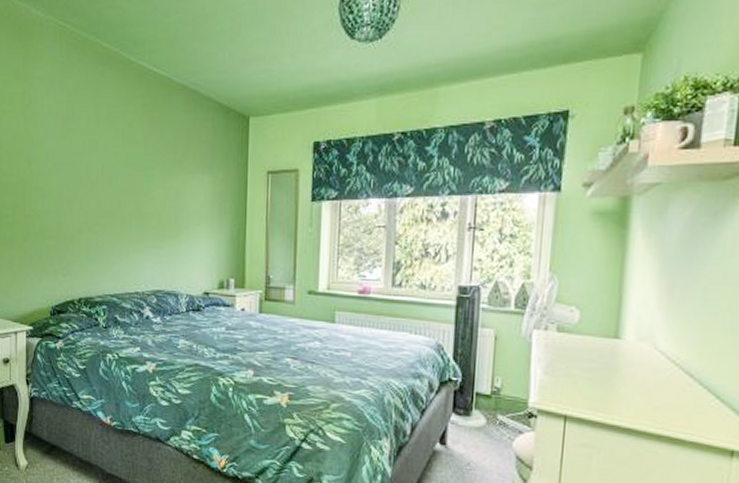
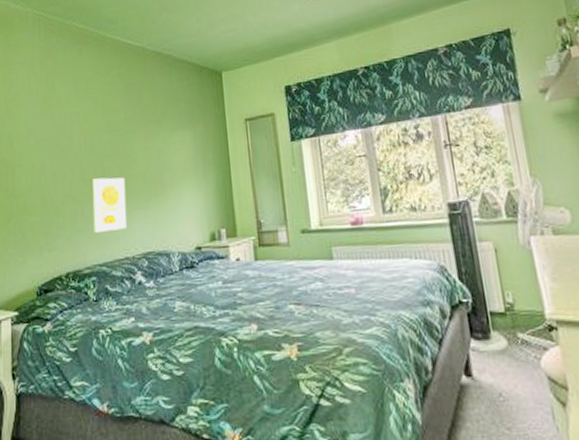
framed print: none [107,211,140,266] -> present [92,177,127,234]

